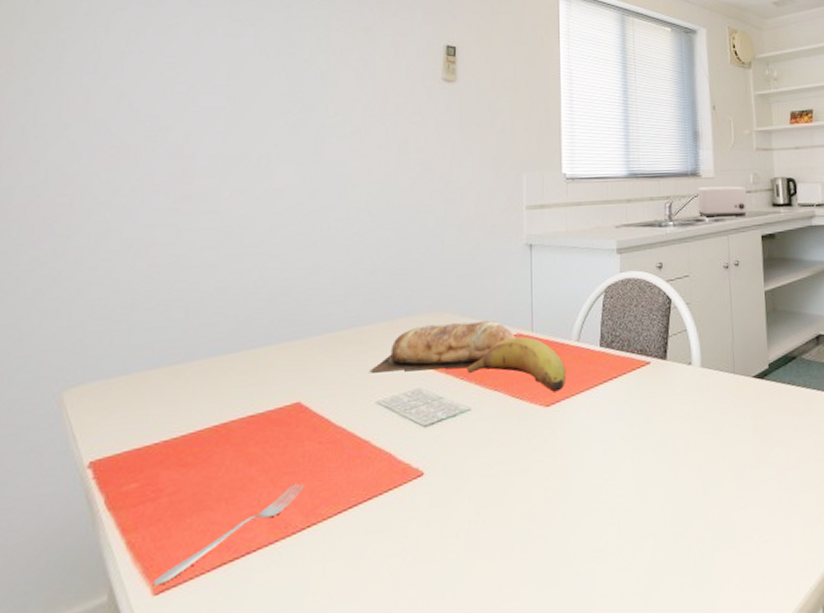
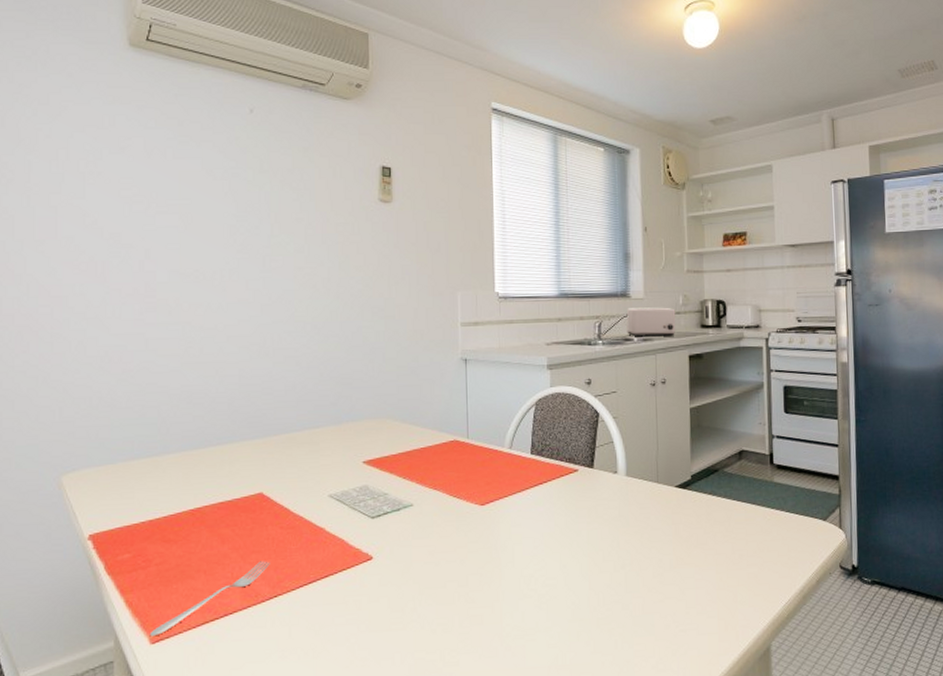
bread loaf: present [369,320,515,373] -> none [321,427,452,470]
fruit: present [467,336,567,392] -> none [409,443,500,493]

